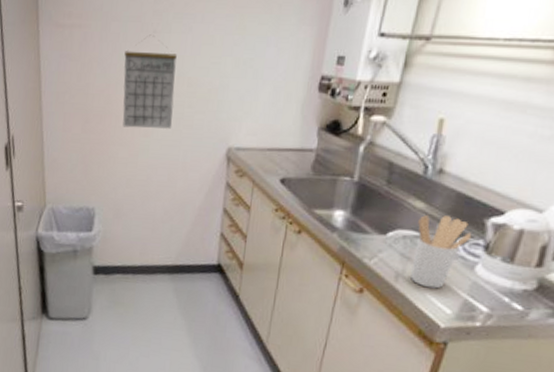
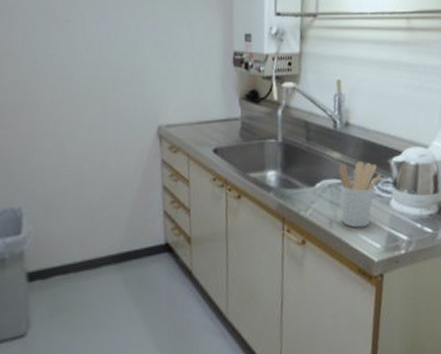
calendar: present [122,34,177,129] -> none [37,24,98,118]

